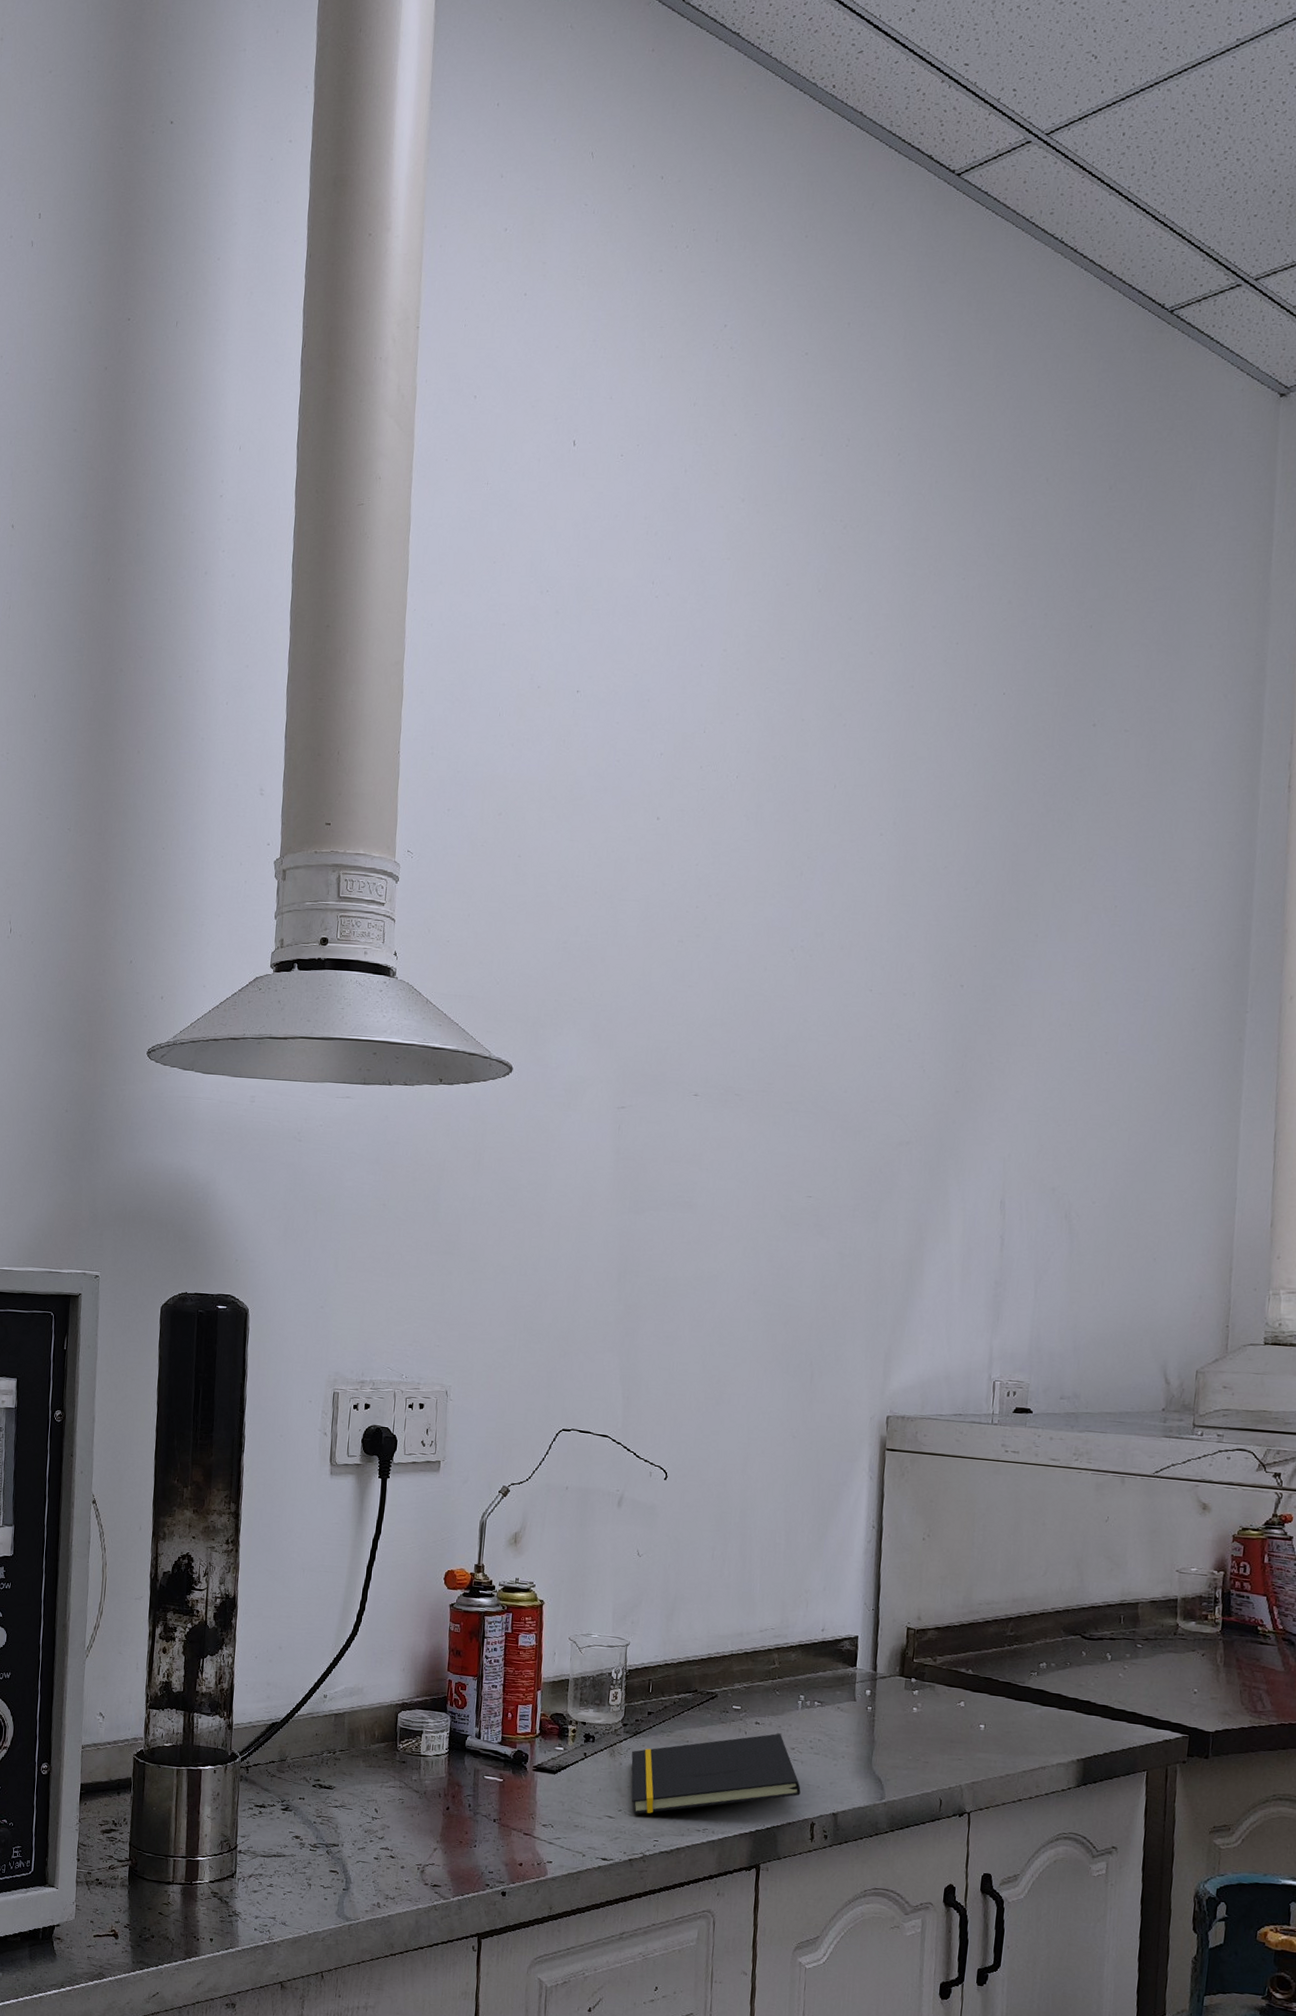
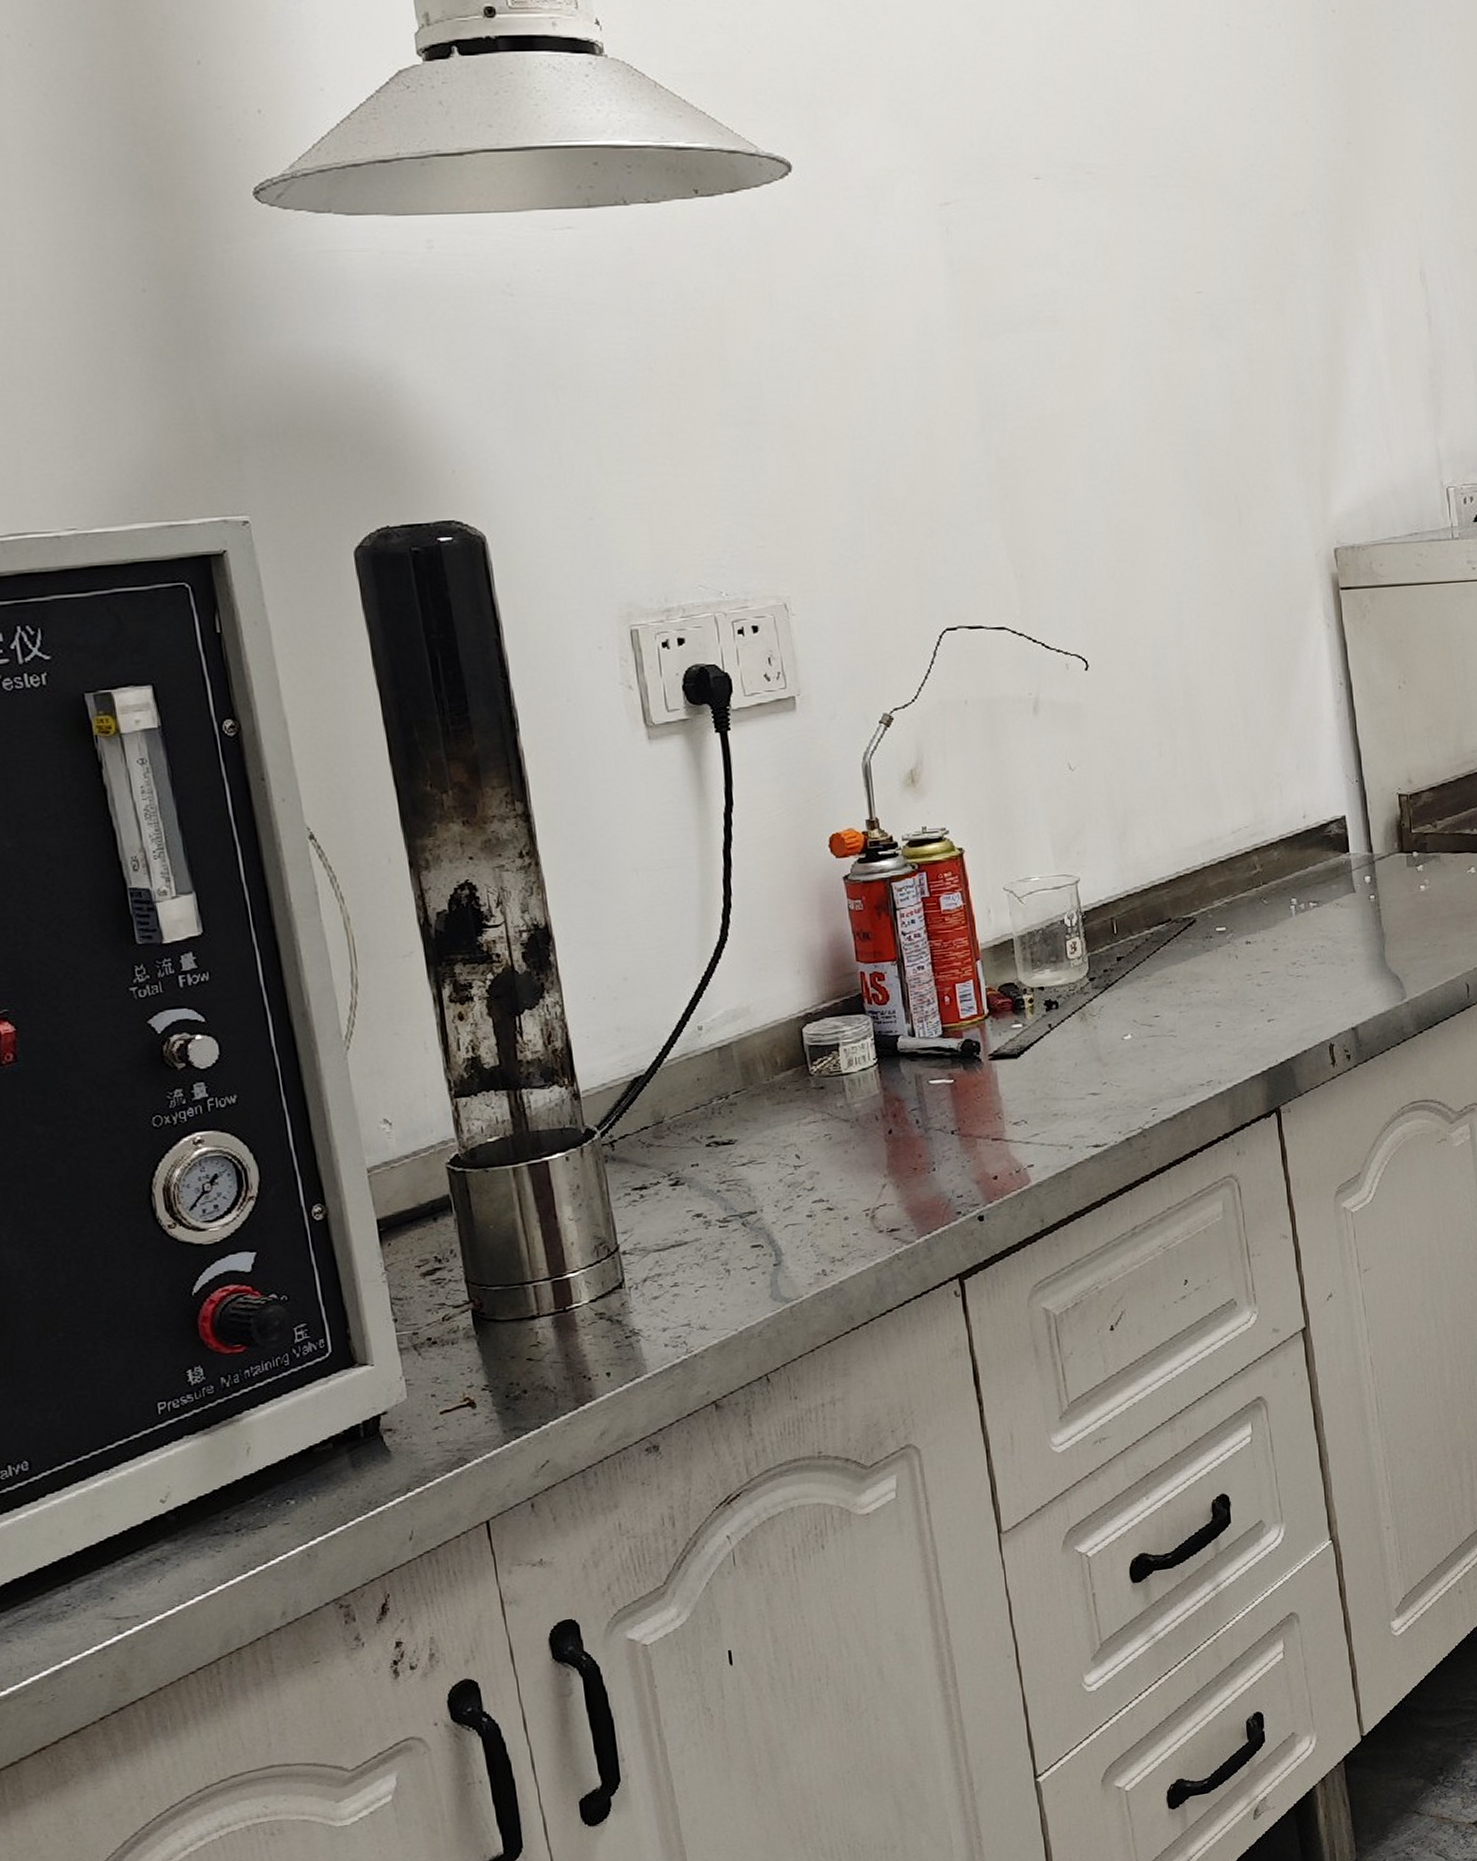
notepad: present [631,1733,801,1815] -> none [1106,949,1312,1084]

